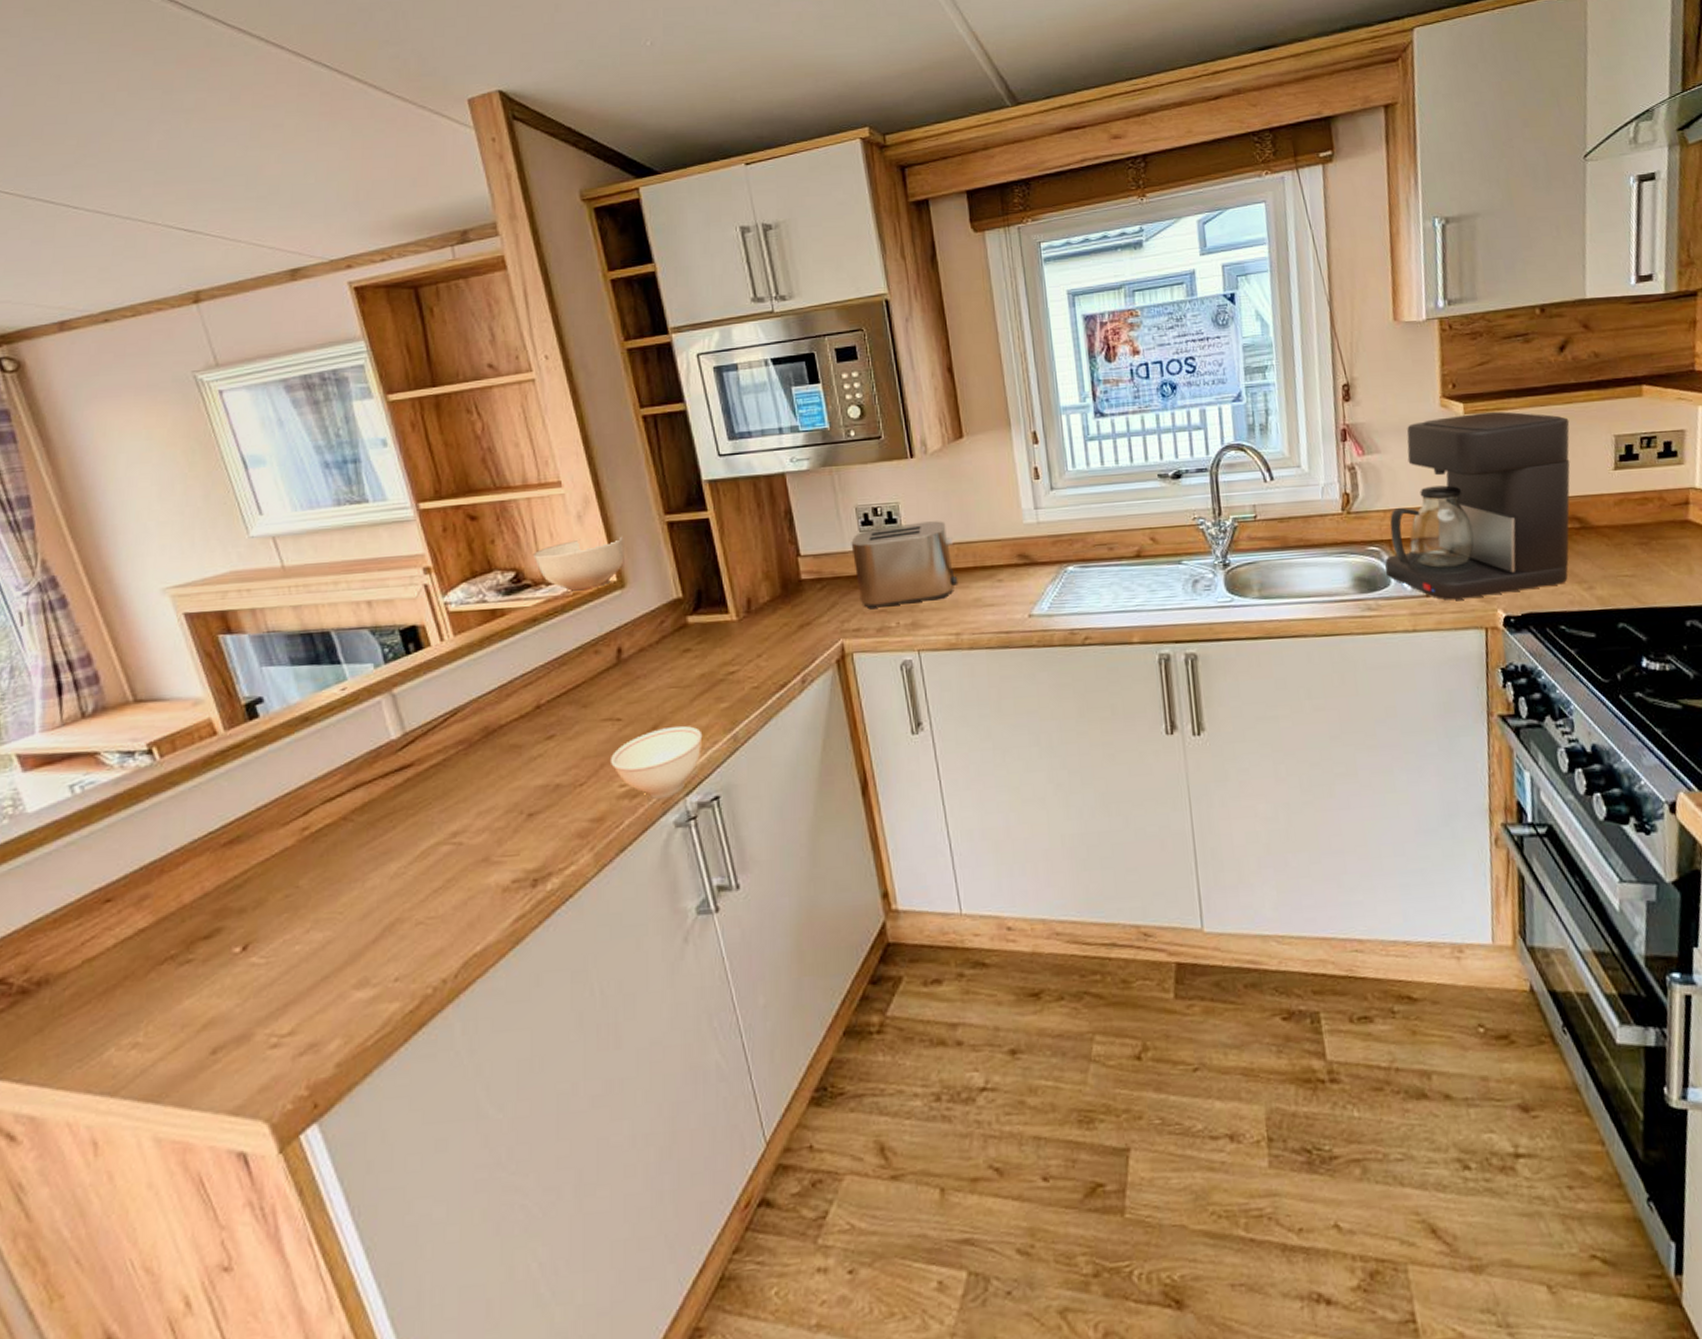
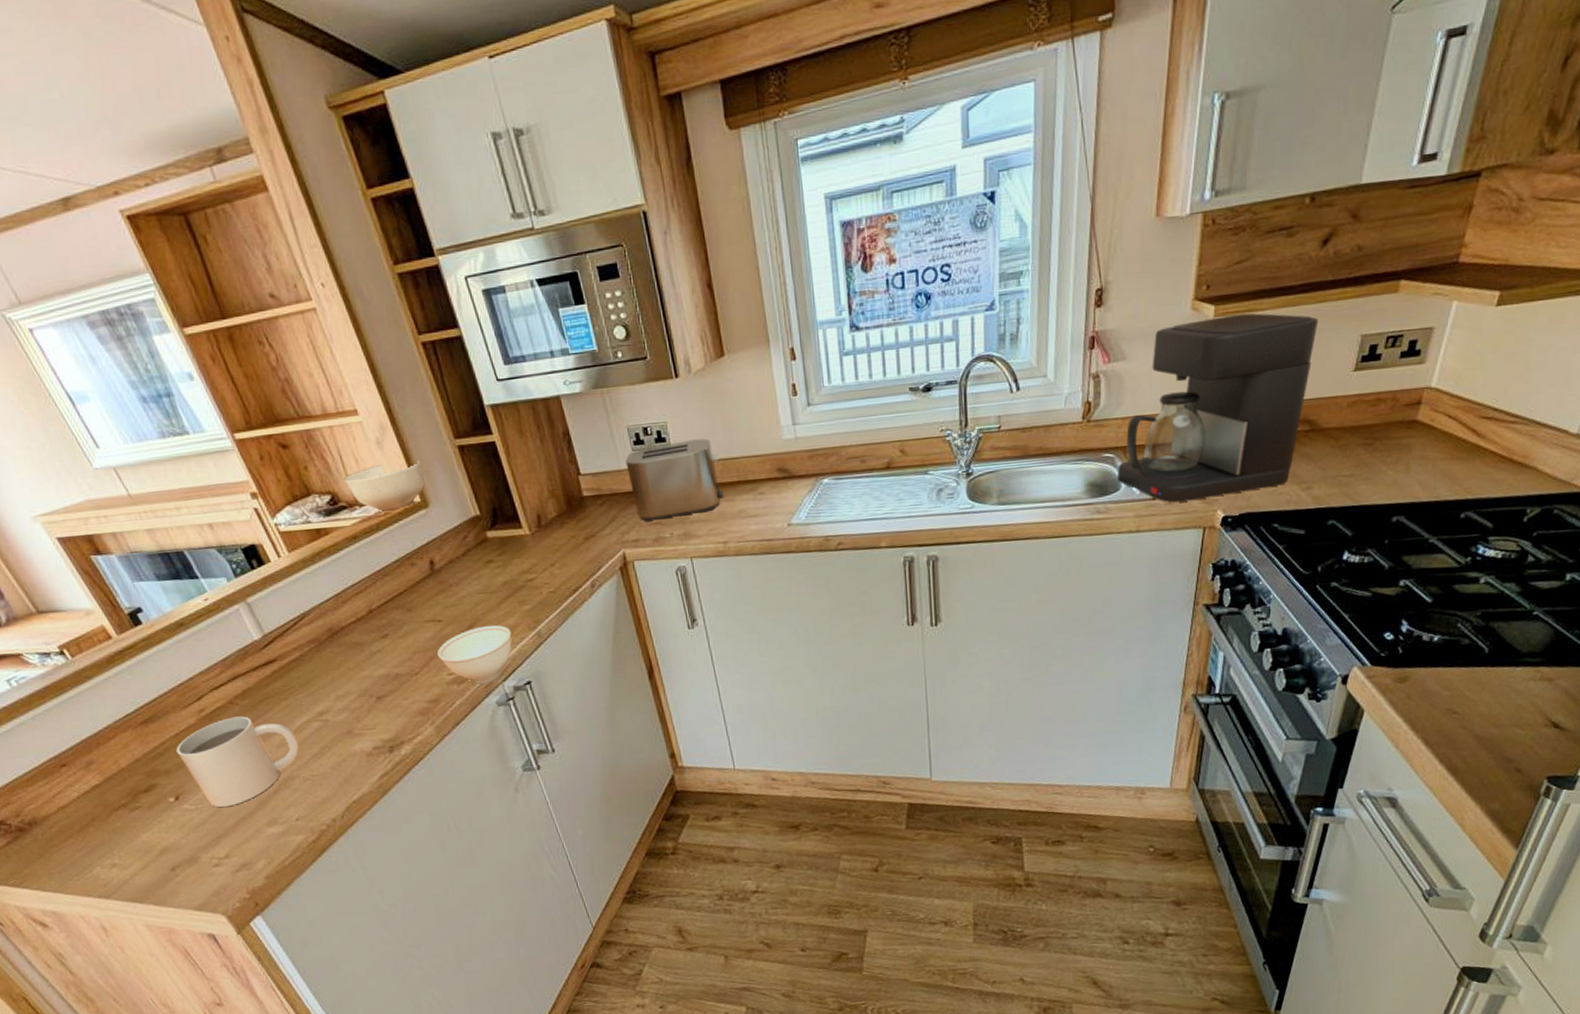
mug: none [260,836,418,962] -> present [176,716,299,808]

